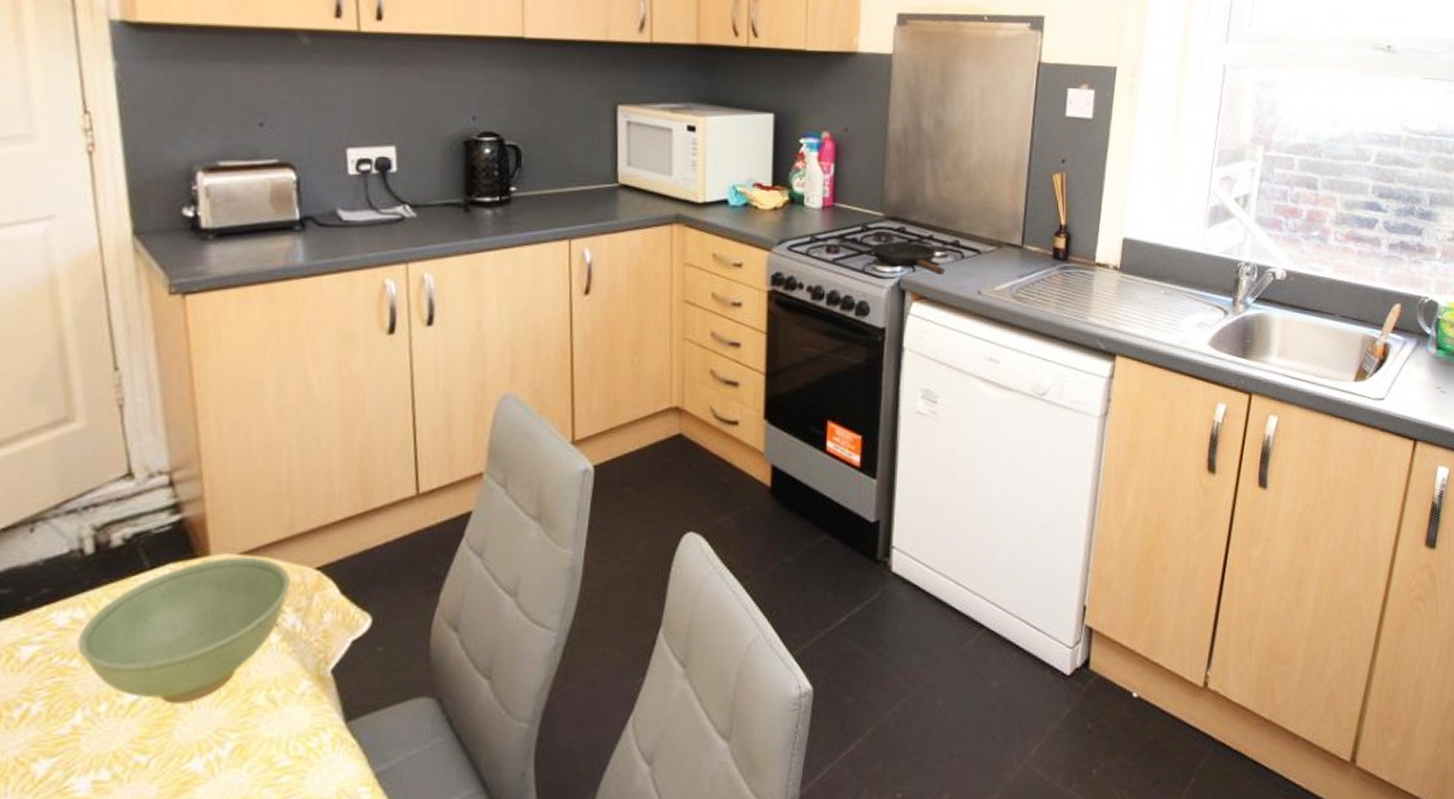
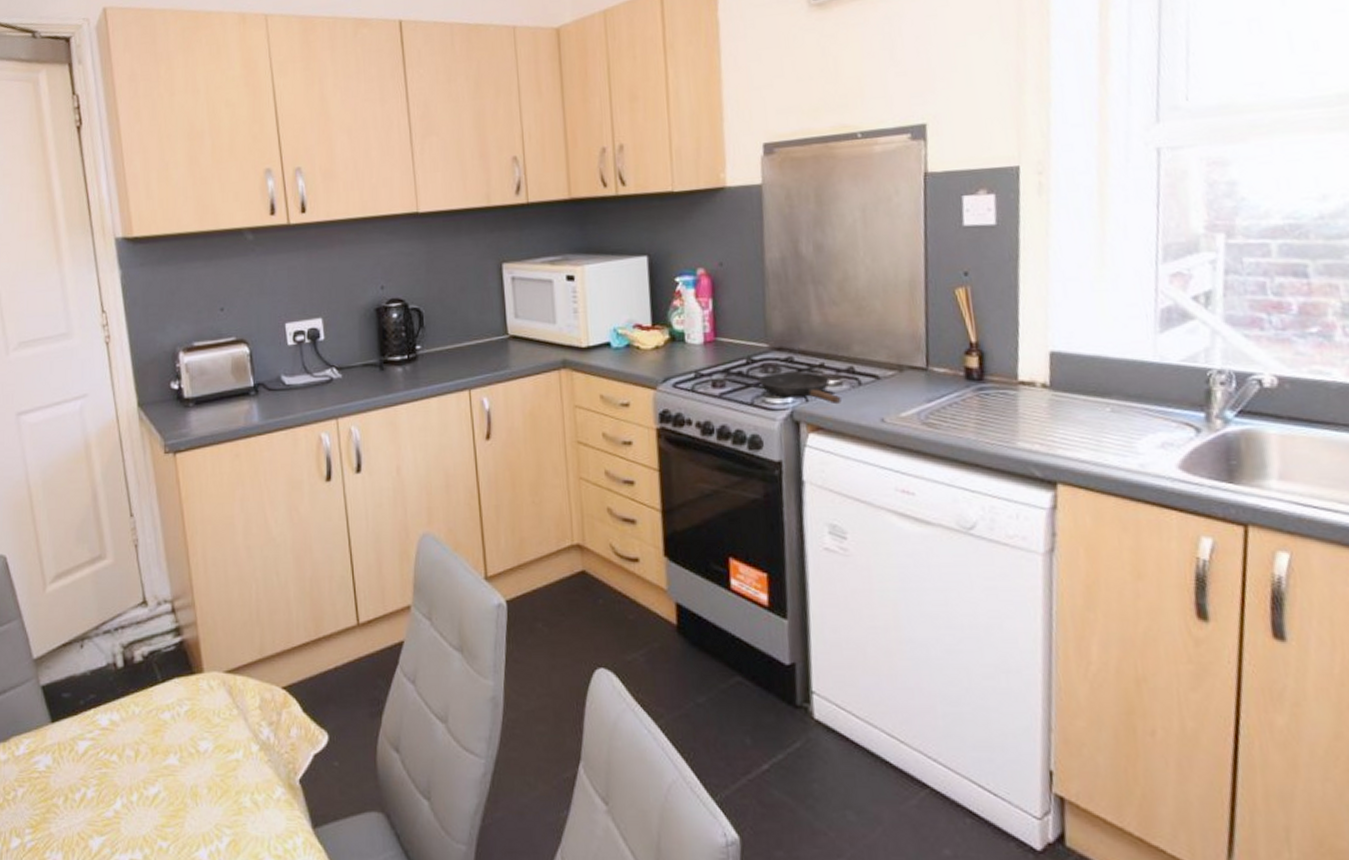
bowl: present [77,556,290,704] -> none [115,675,263,799]

